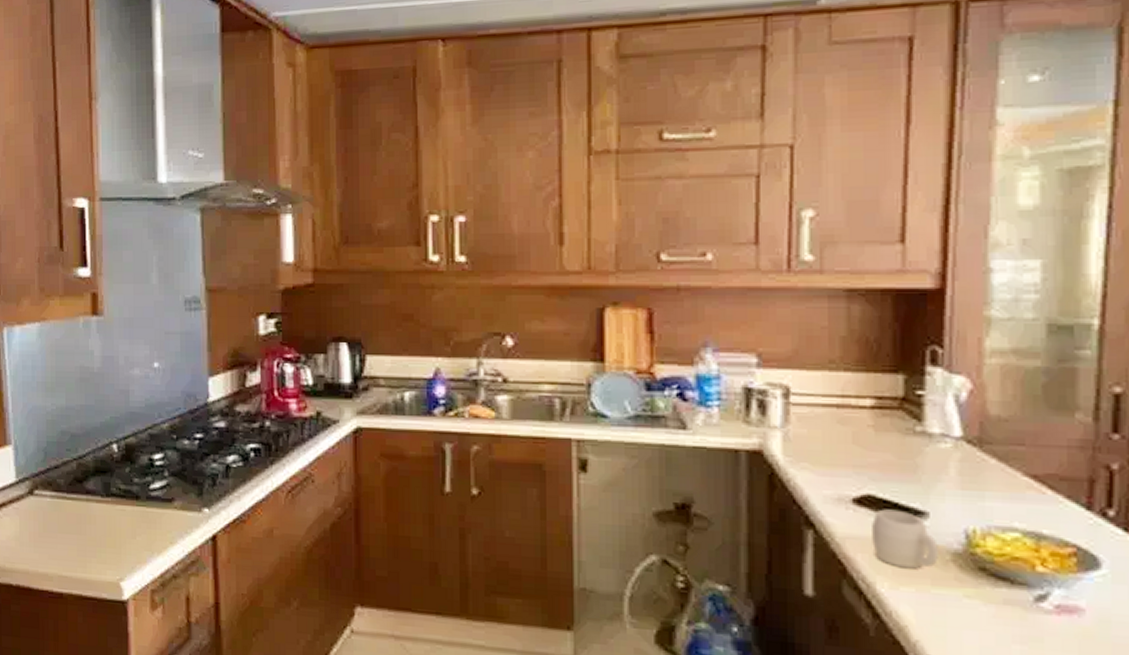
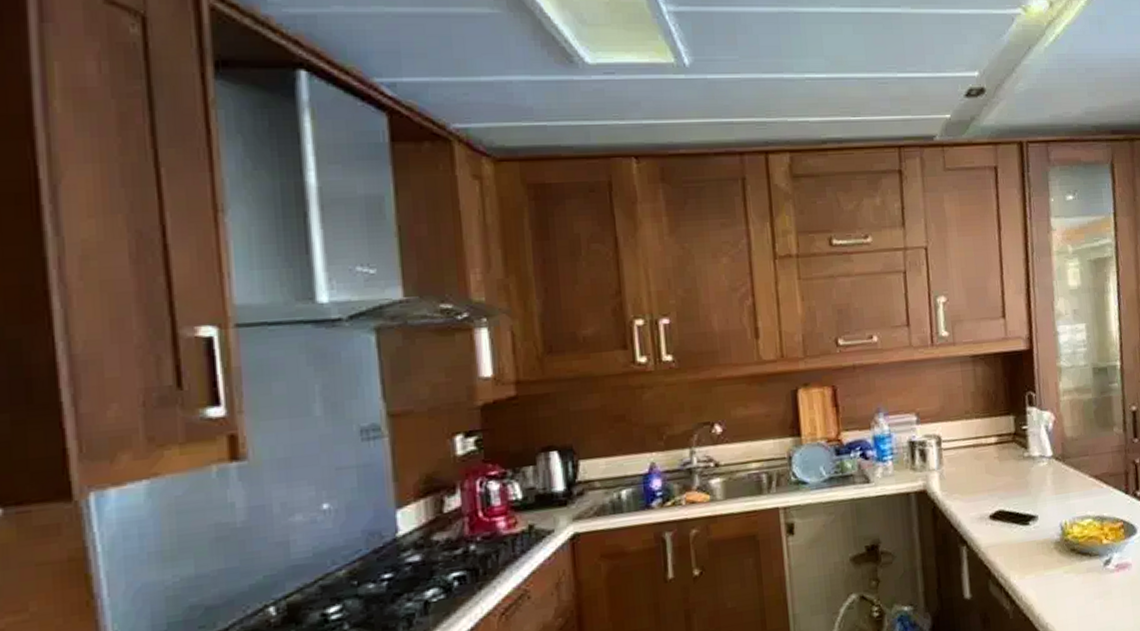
mug: present [872,509,938,569] -> none [1003,518,1047,562]

